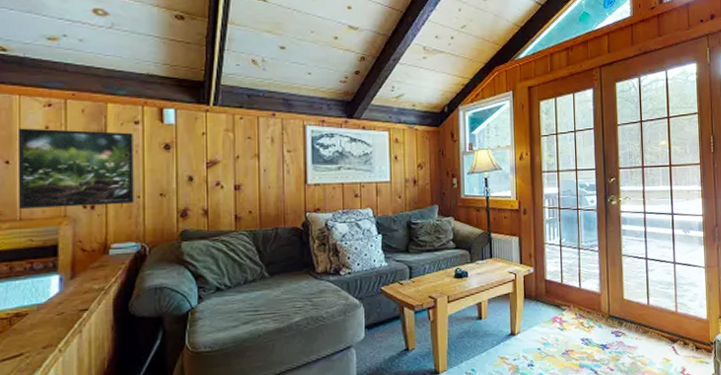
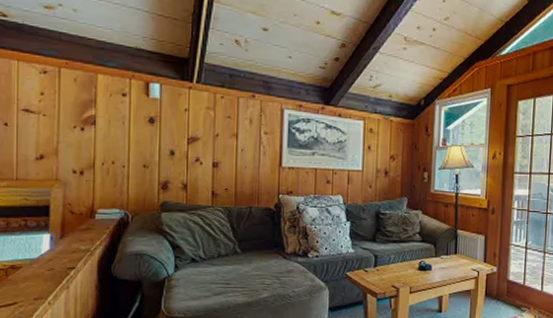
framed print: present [19,128,134,209] -> none [16,92,121,173]

